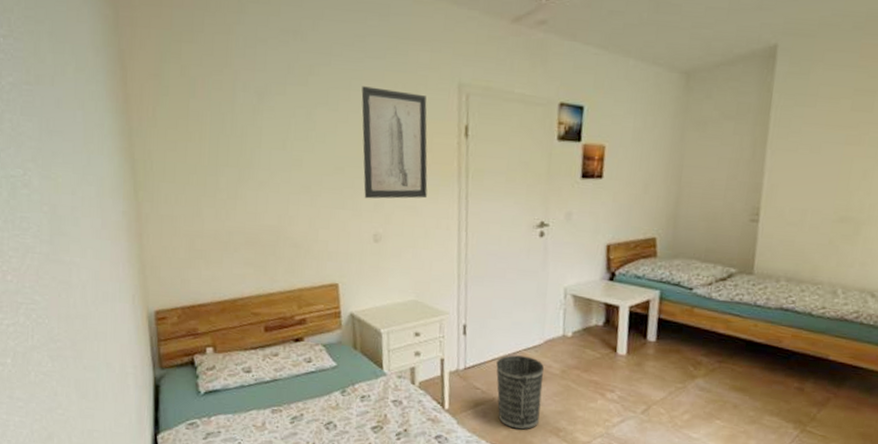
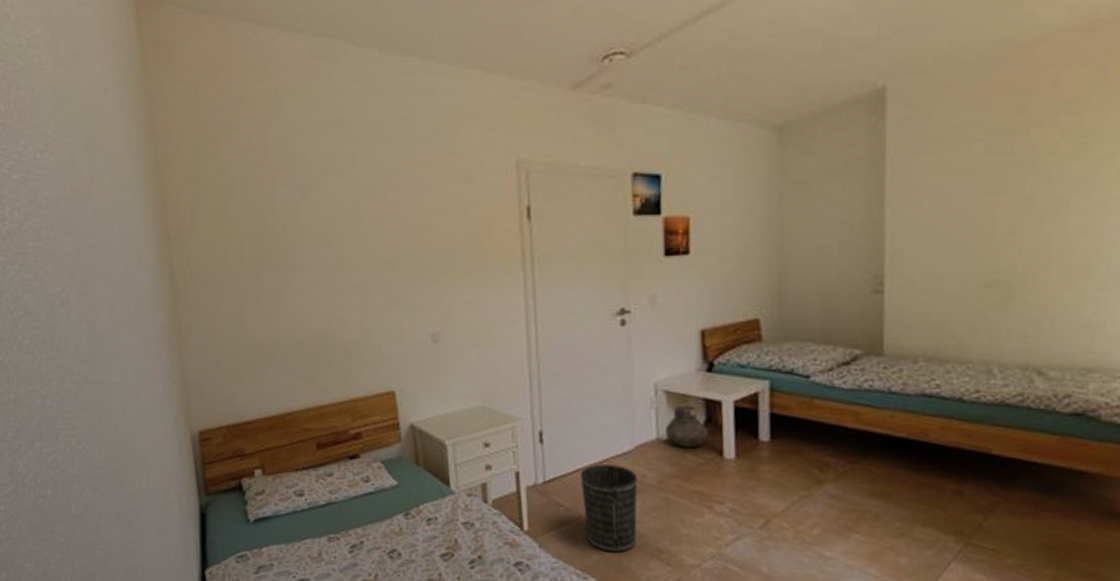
wall art: present [361,86,428,199] -> none [410,172,489,295]
vase: none [570,306,607,344] -> present [665,403,709,448]

